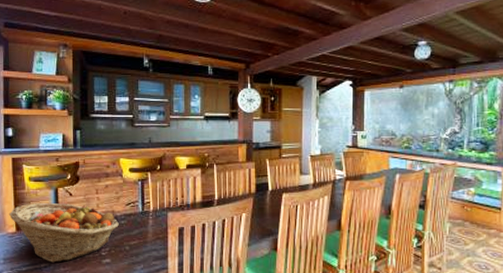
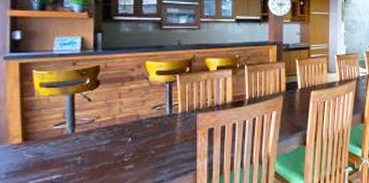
fruit basket: present [8,202,119,263] -> none [13,109,144,173]

